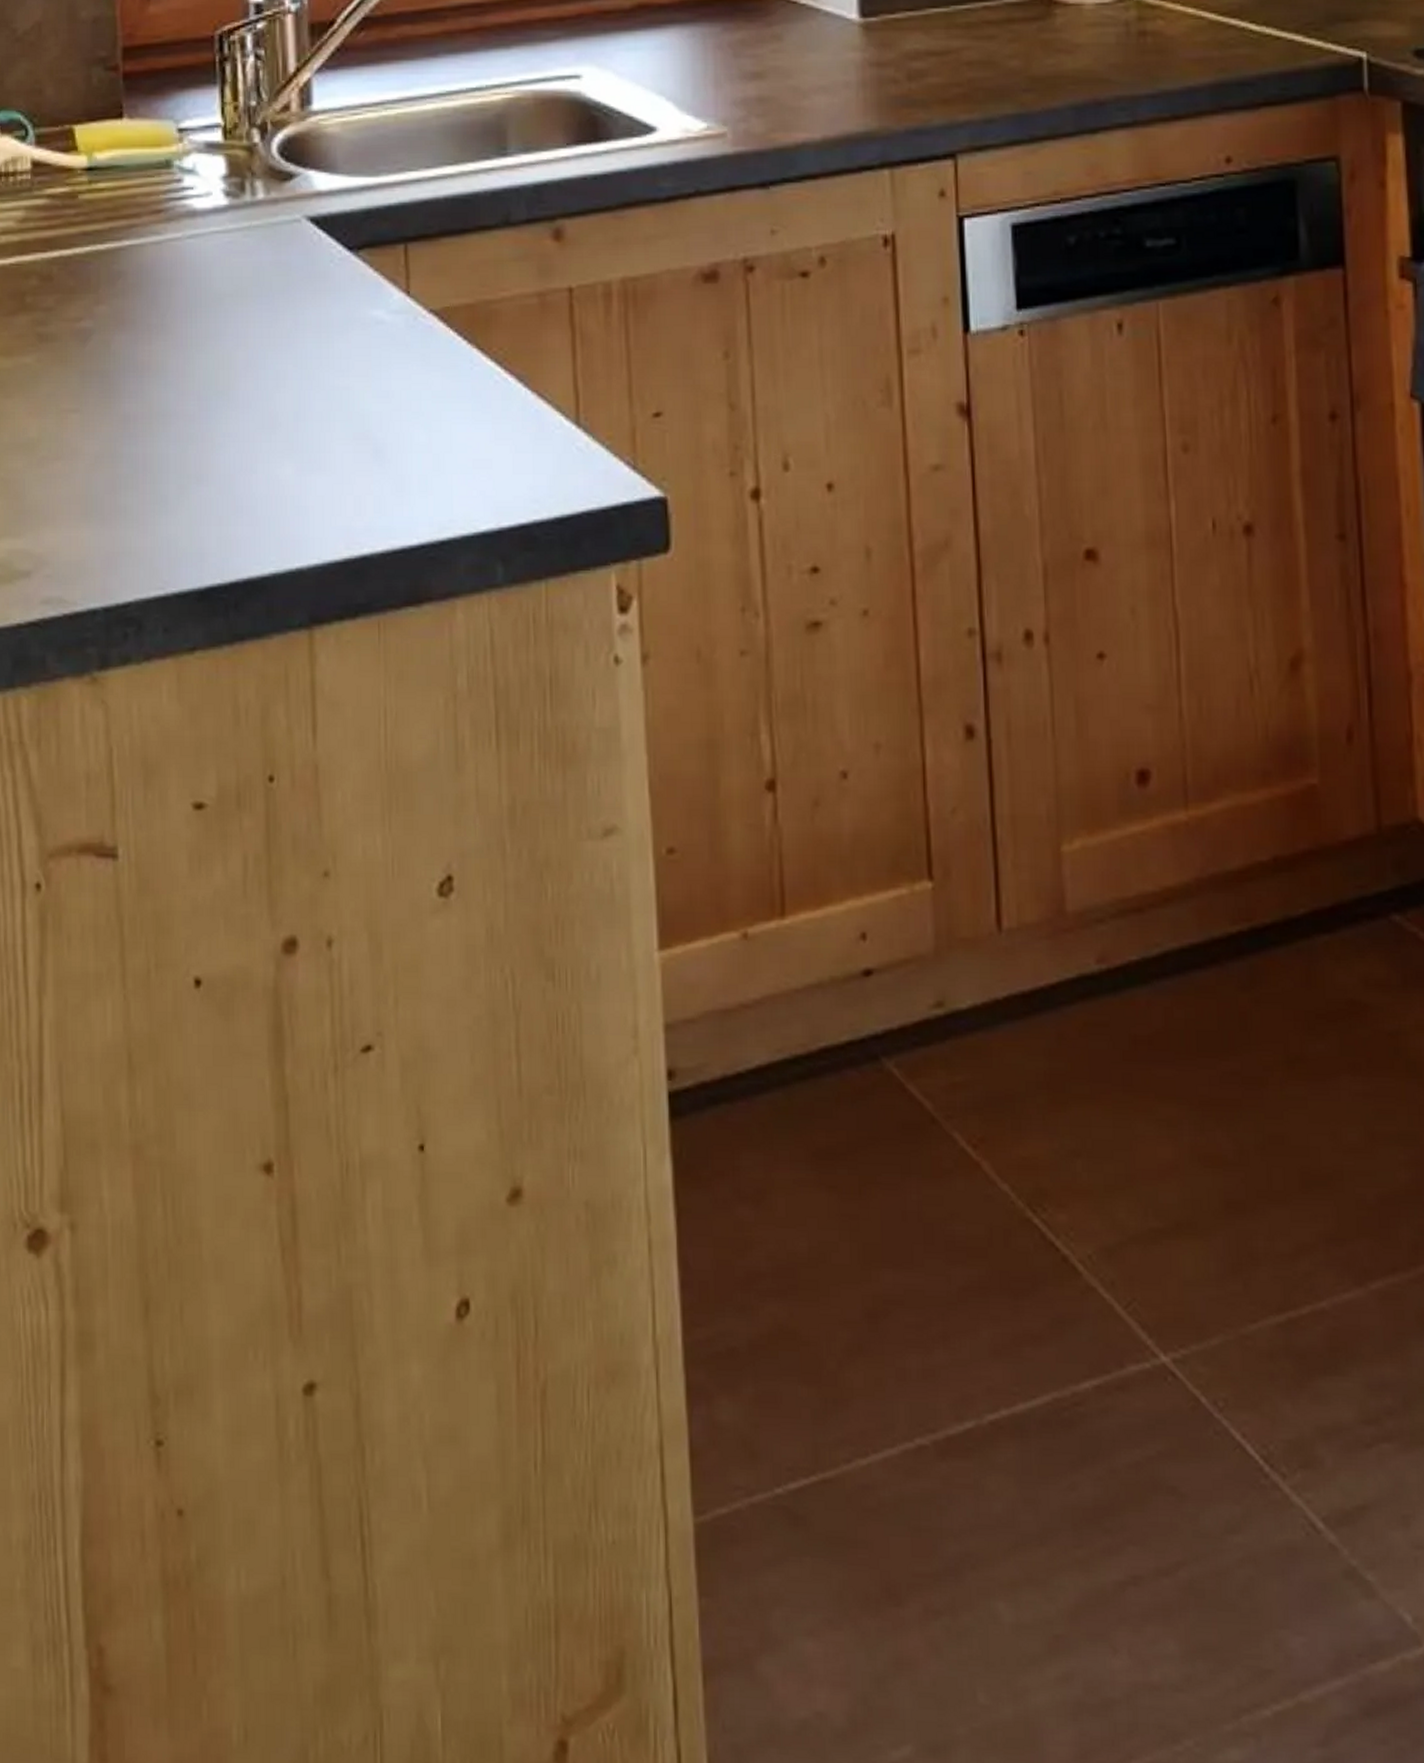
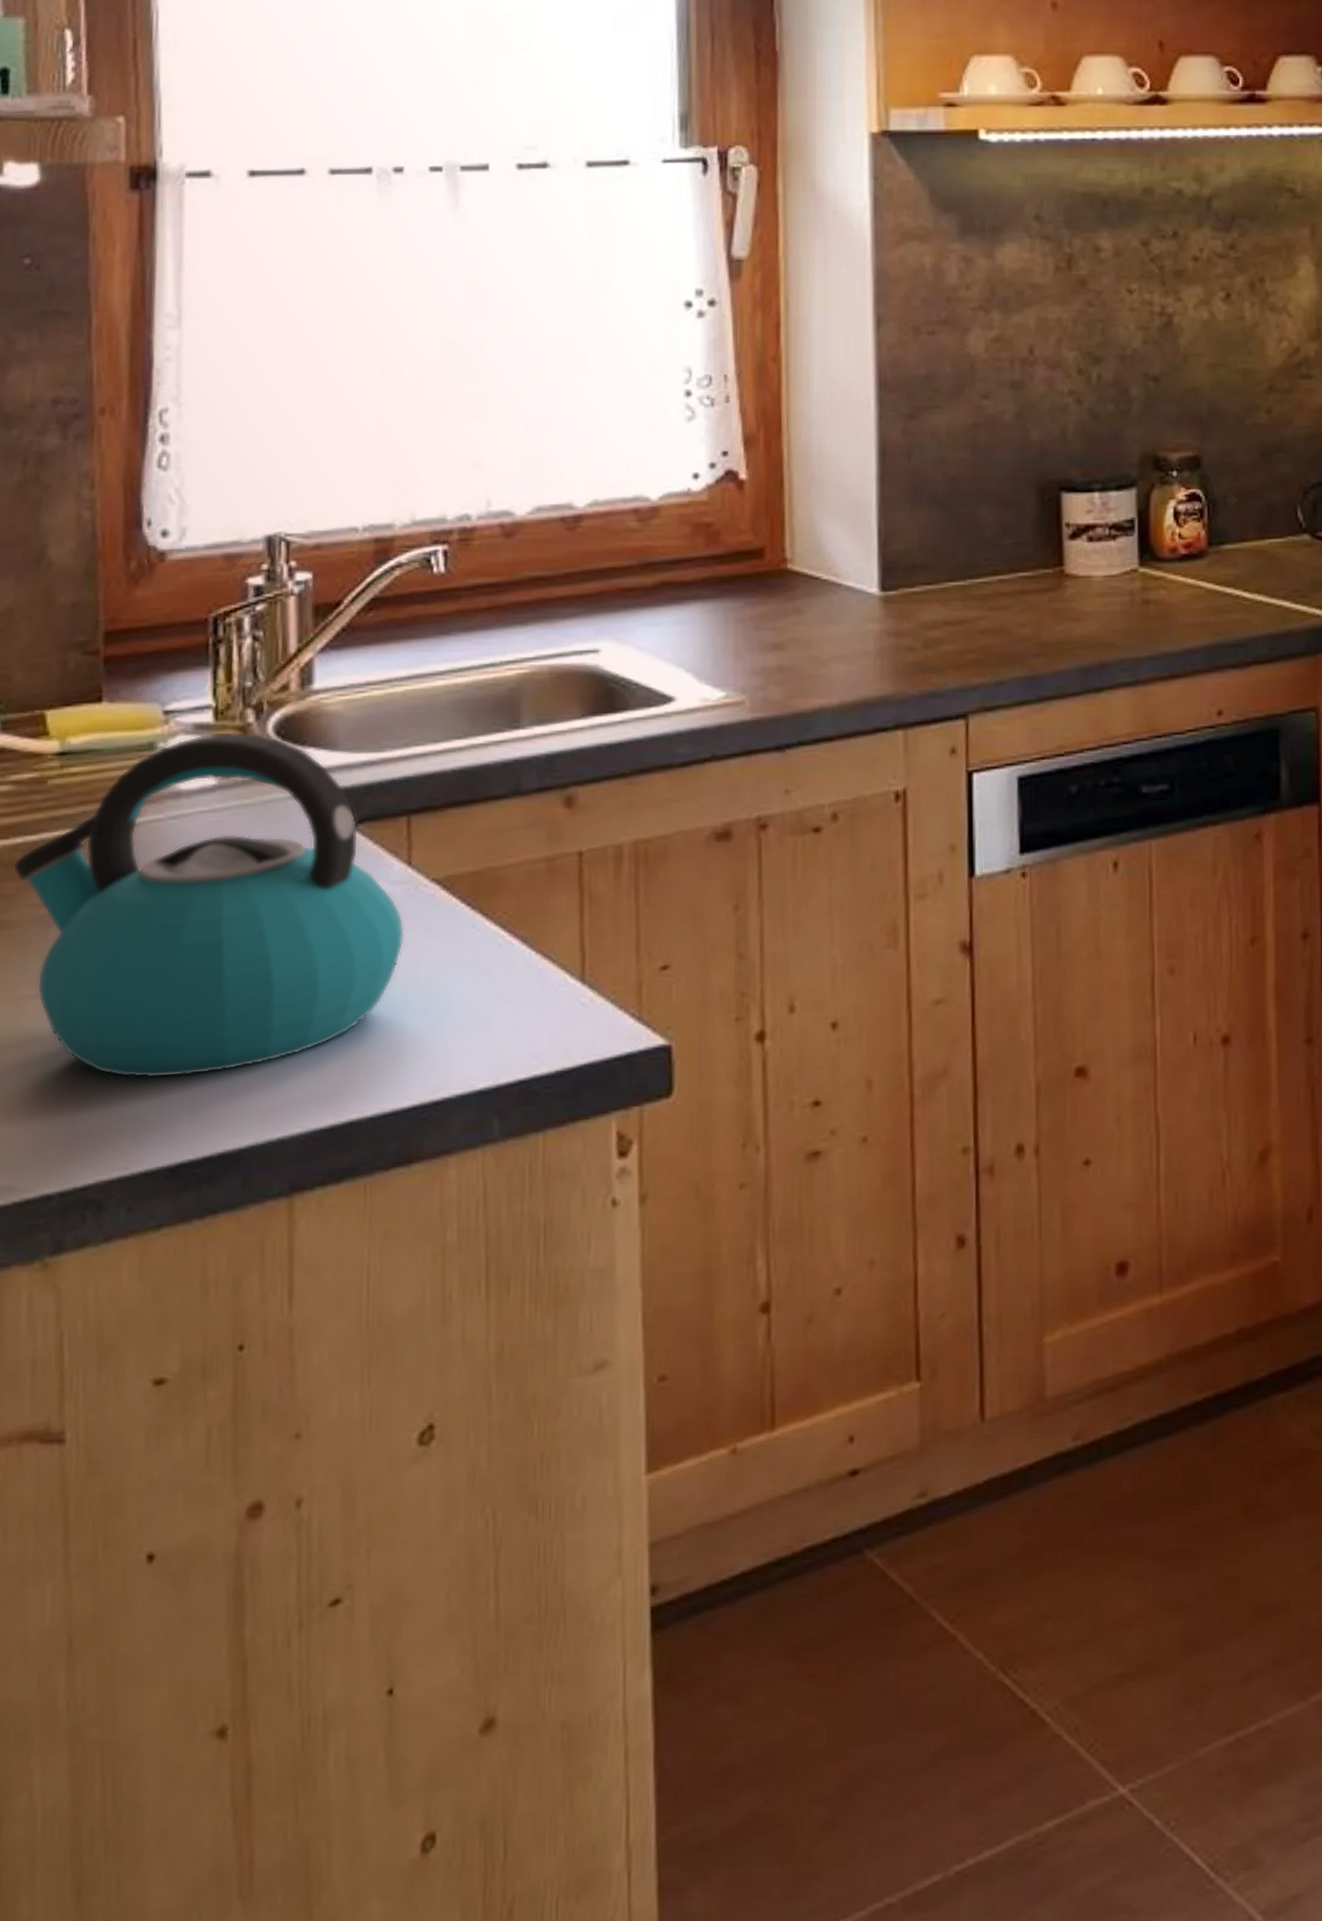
kettle: none [51,151,406,499] -> present [13,731,405,1079]

